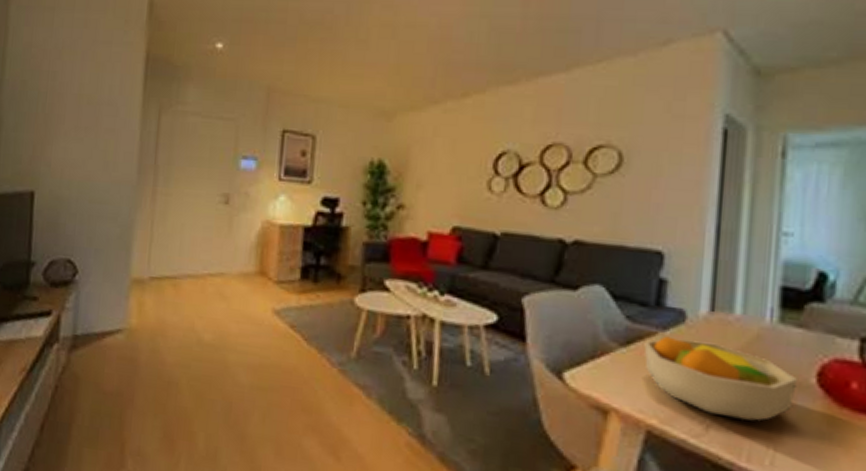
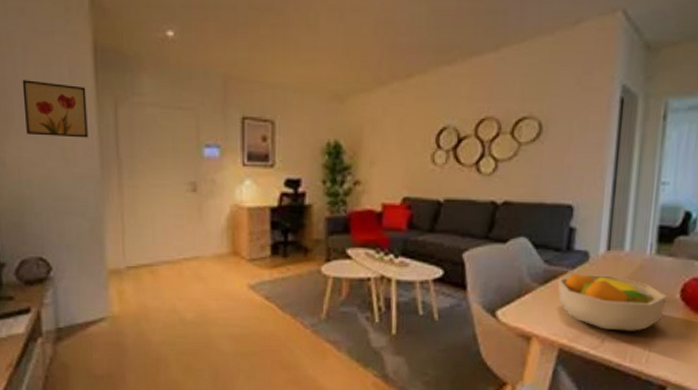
wall art: none [74,85,134,143] -> present [22,80,88,138]

